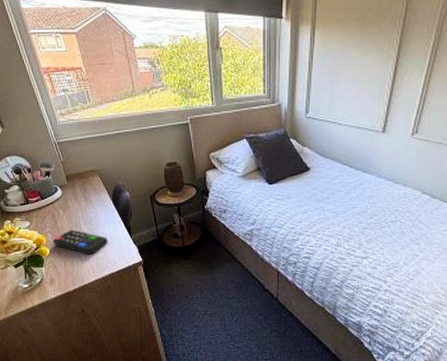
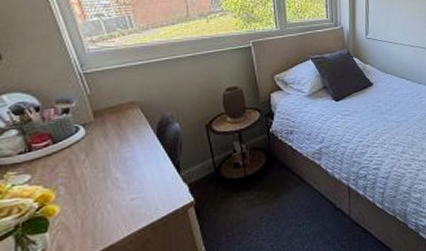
remote control: present [52,230,109,254] -> none [66,176,149,205]

